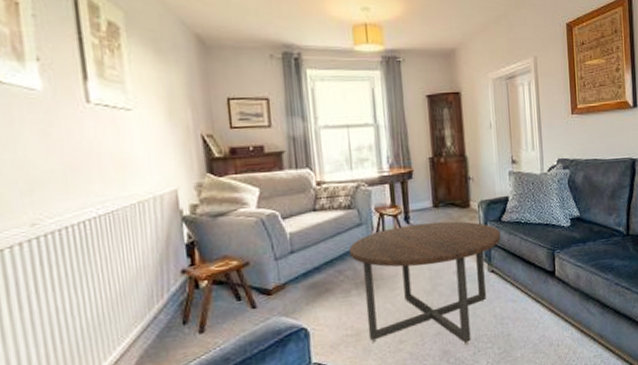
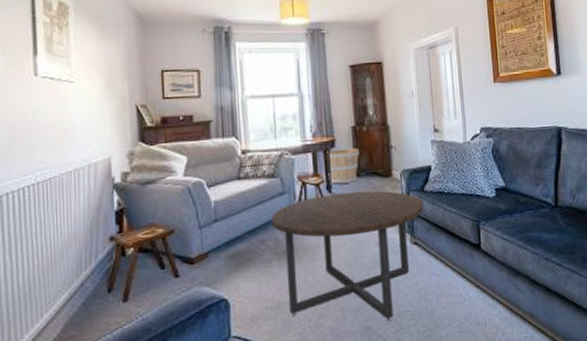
wooden bucket: none [404,179,438,215] -> present [327,148,360,184]

